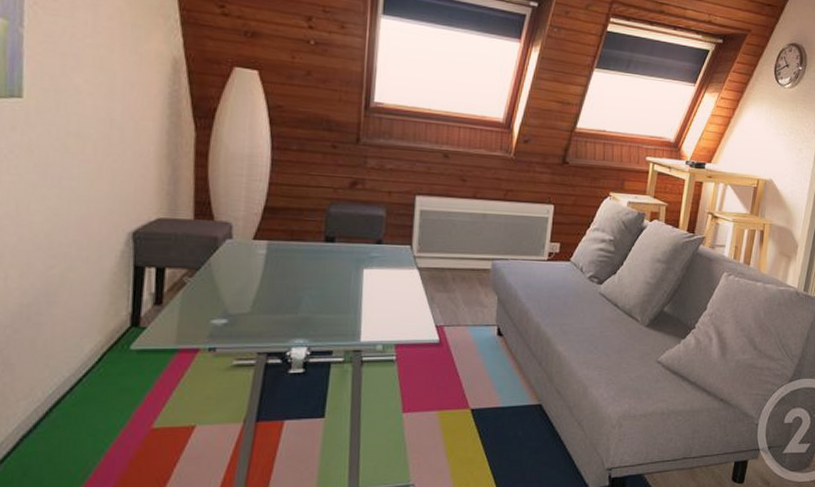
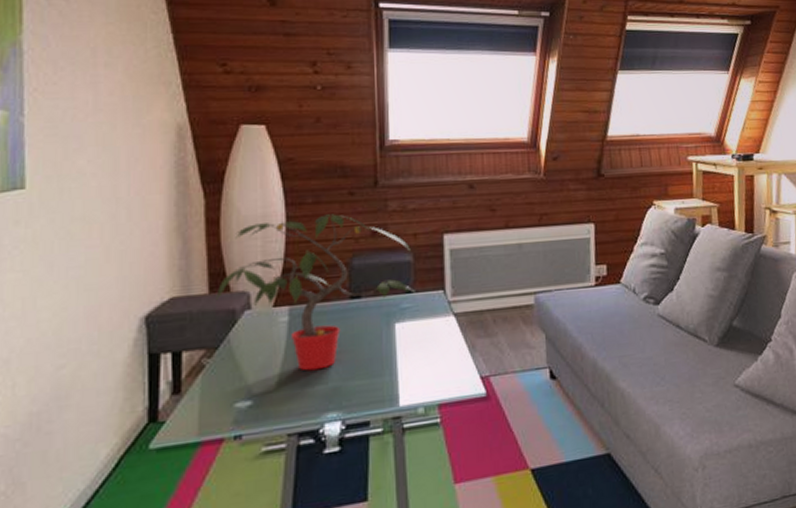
potted plant: none [200,162,386,301] -> present [216,214,415,371]

